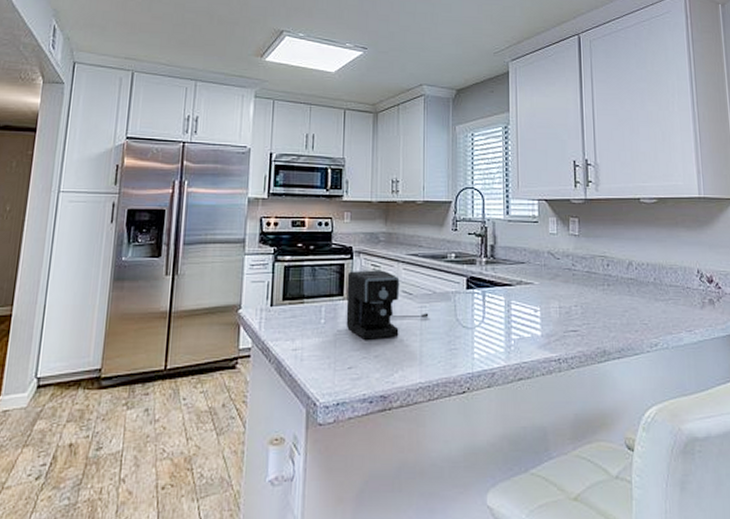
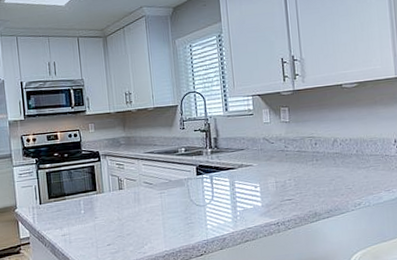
coffee maker: present [346,270,429,340] -> none [97,167,168,223]

